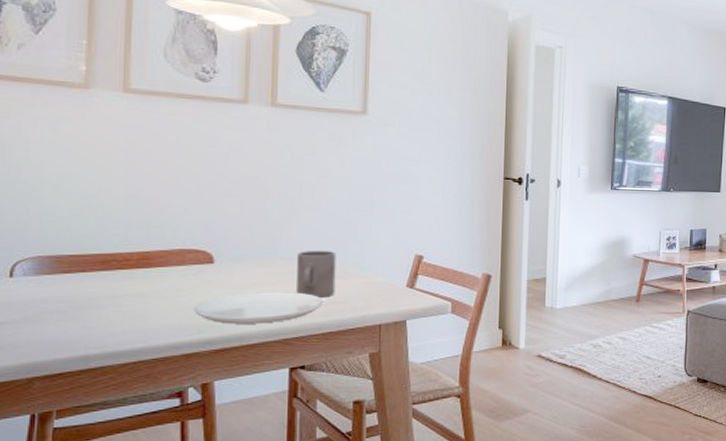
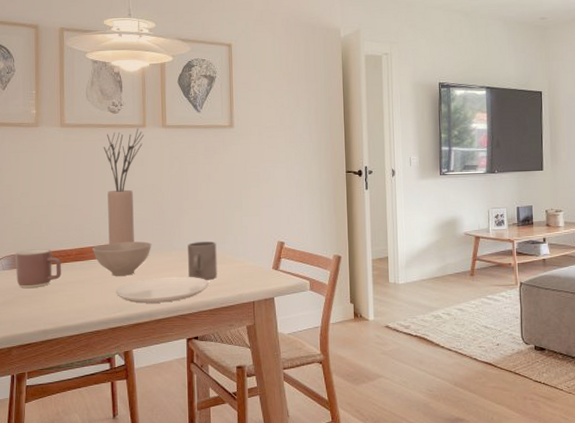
mug: none [44,250,115,300] -> present [16,249,61,288]
bowl: none [163,246,249,289] -> present [92,241,152,276]
vase: none [185,104,246,249] -> present [103,129,145,245]

